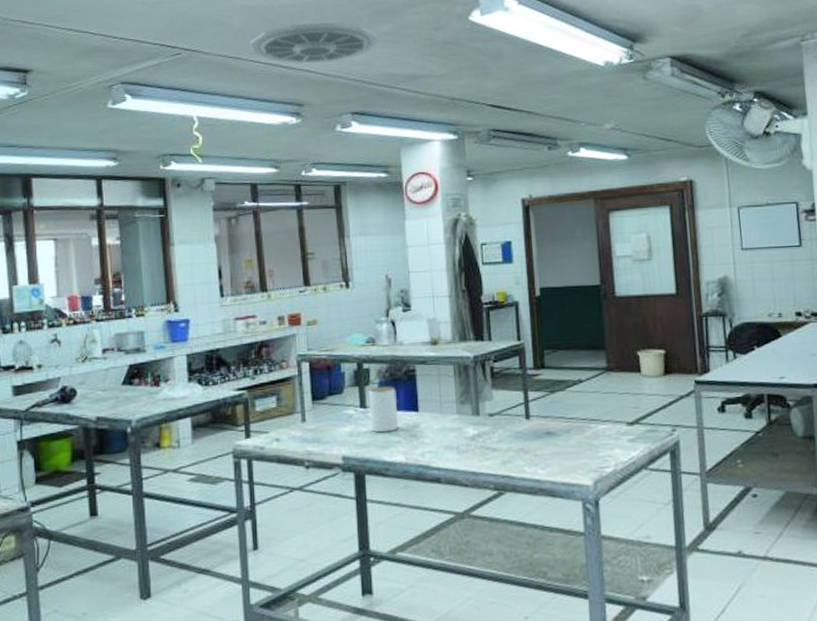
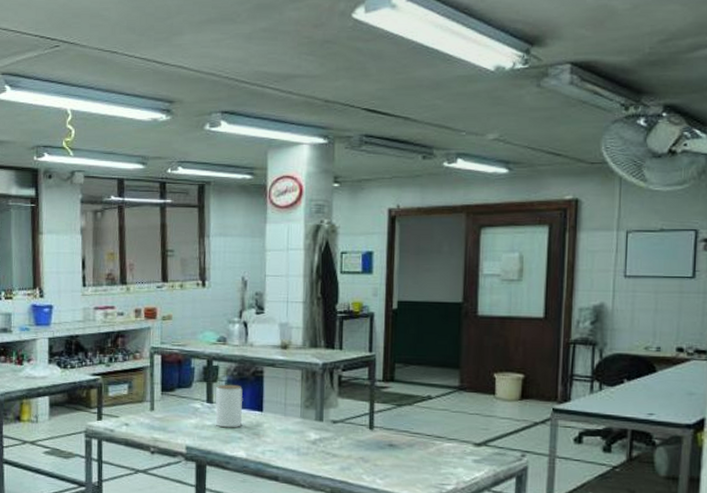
ceiling vent: present [250,22,378,63] -> none [126,17,255,59]

